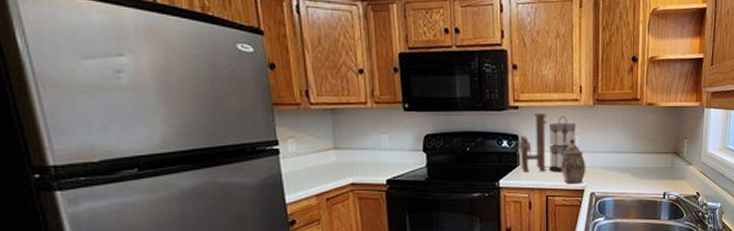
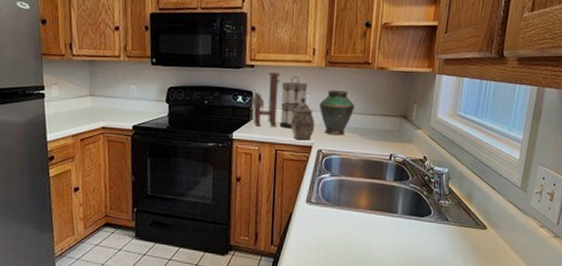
vase: none [589,129,626,177] -> present [319,90,355,136]

